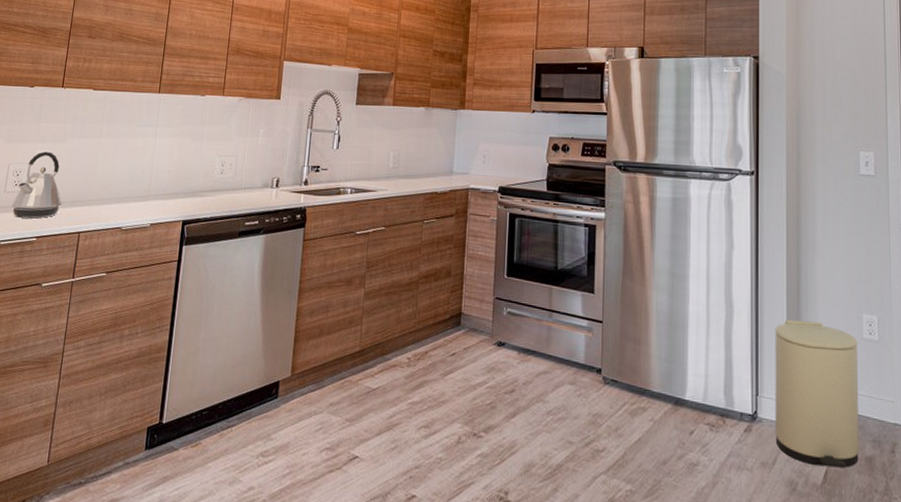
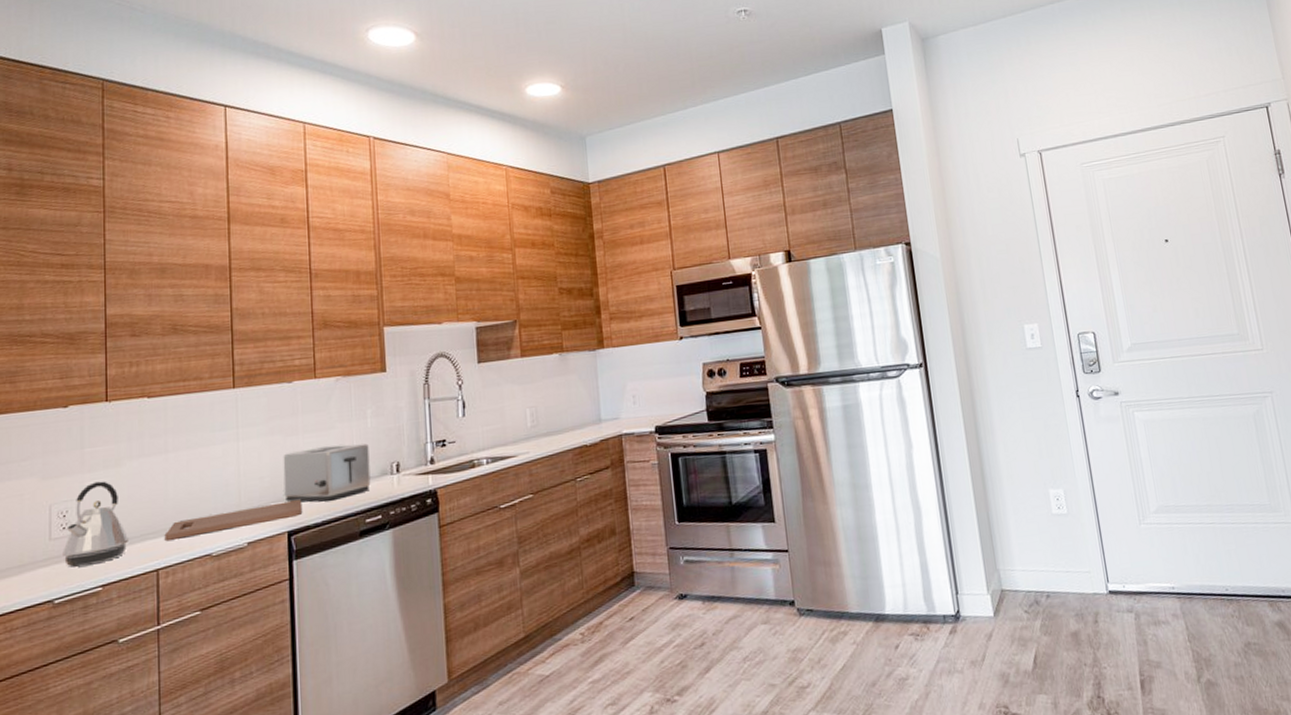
cutting board: none [88,194,197,210] -> present [164,500,301,541]
toaster: none [184,153,257,202] -> present [283,443,371,502]
pedal bin: present [775,320,859,468] -> none [965,506,1065,653]

